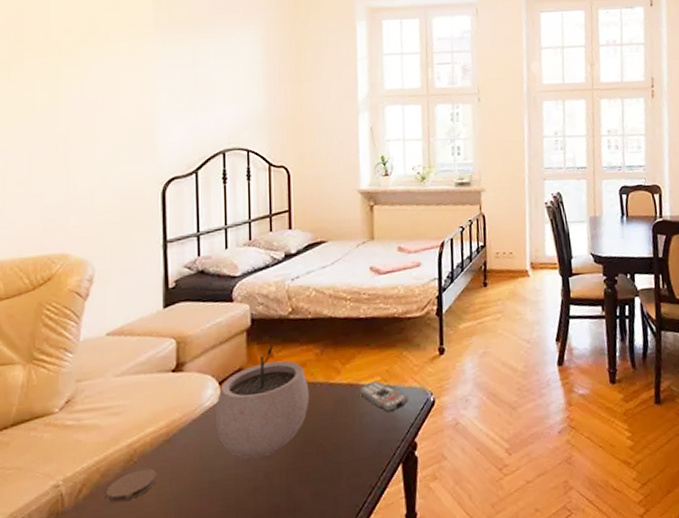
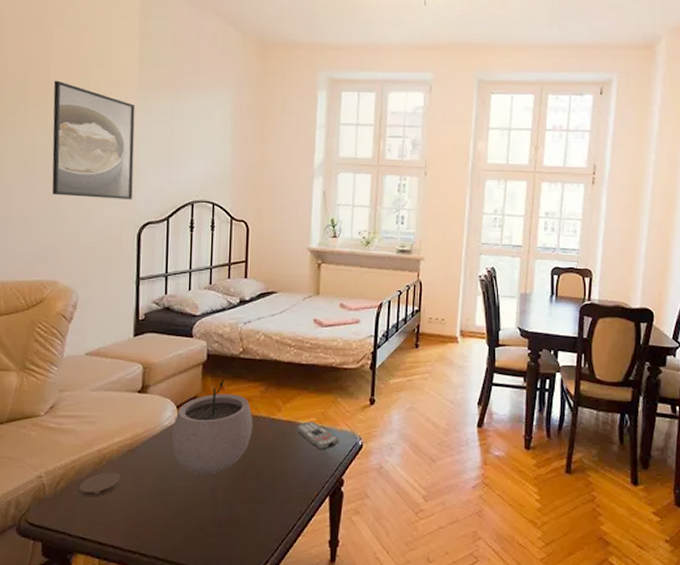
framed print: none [54,28,153,157] -> present [52,80,135,200]

